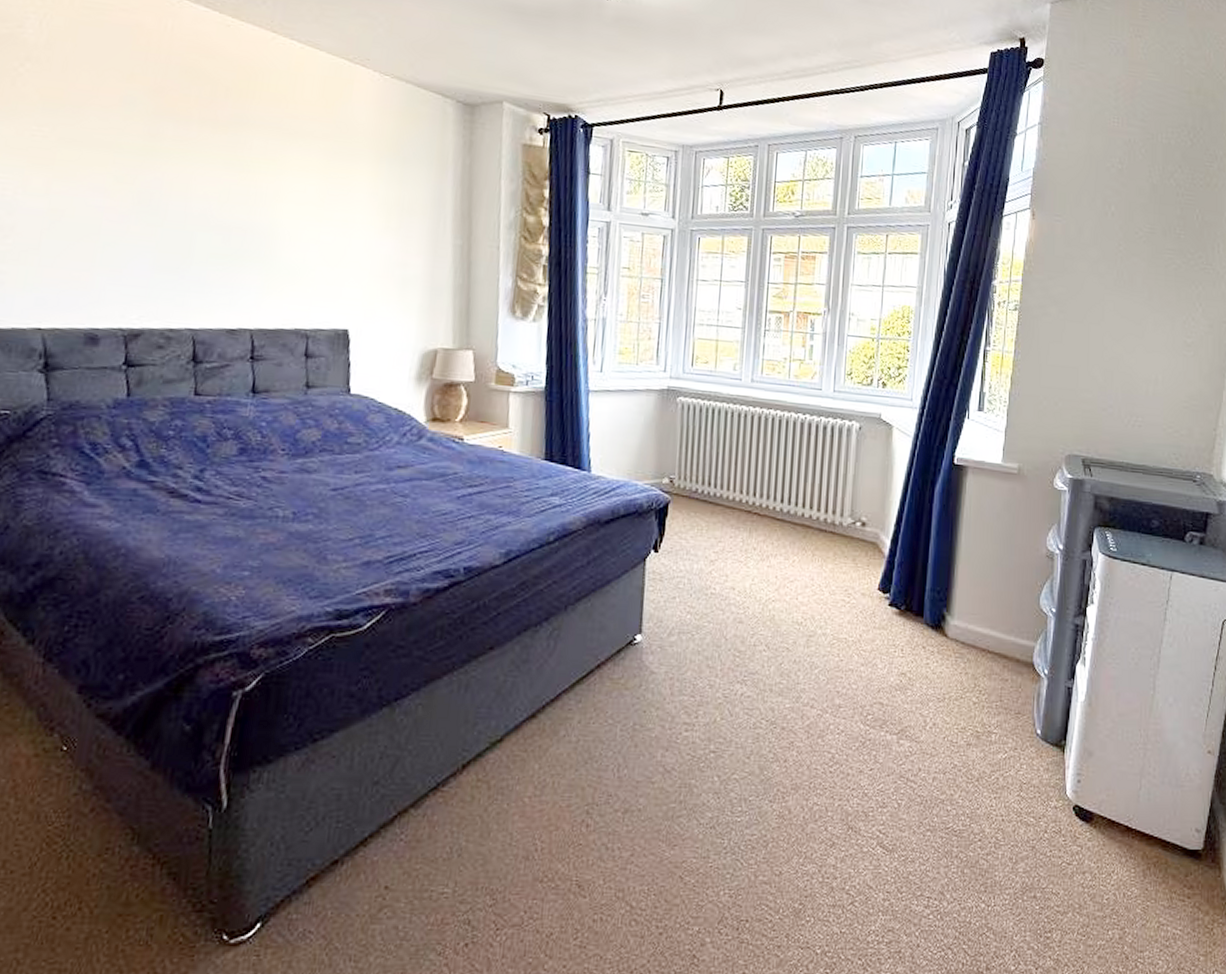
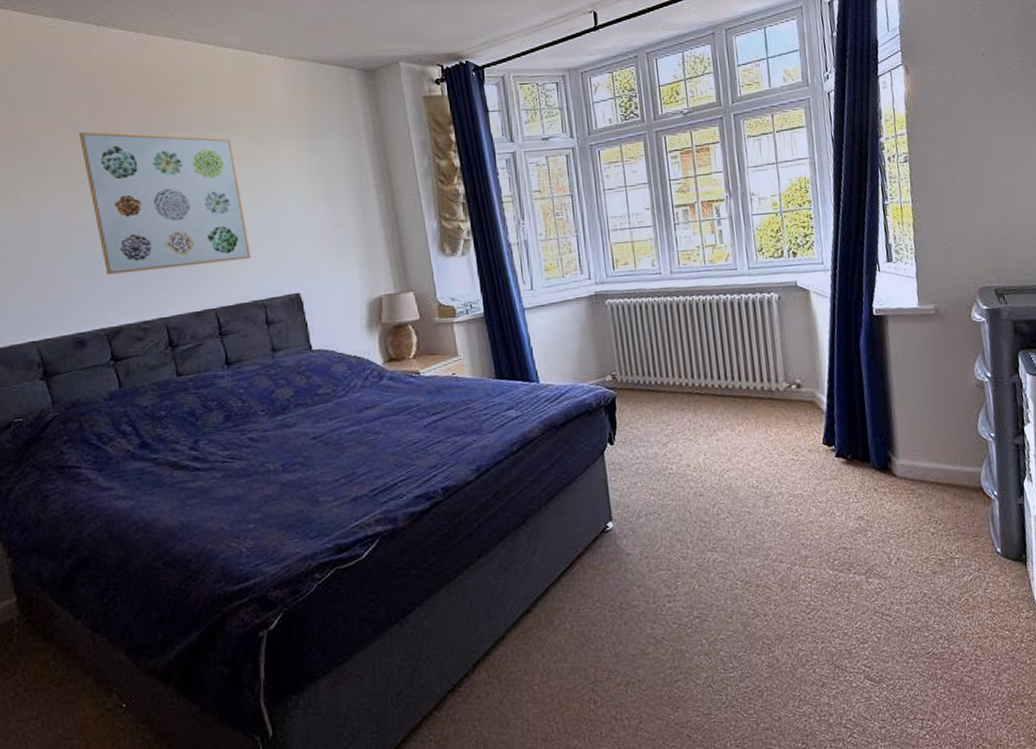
wall art: none [134,109,304,283] -> present [79,132,252,275]

